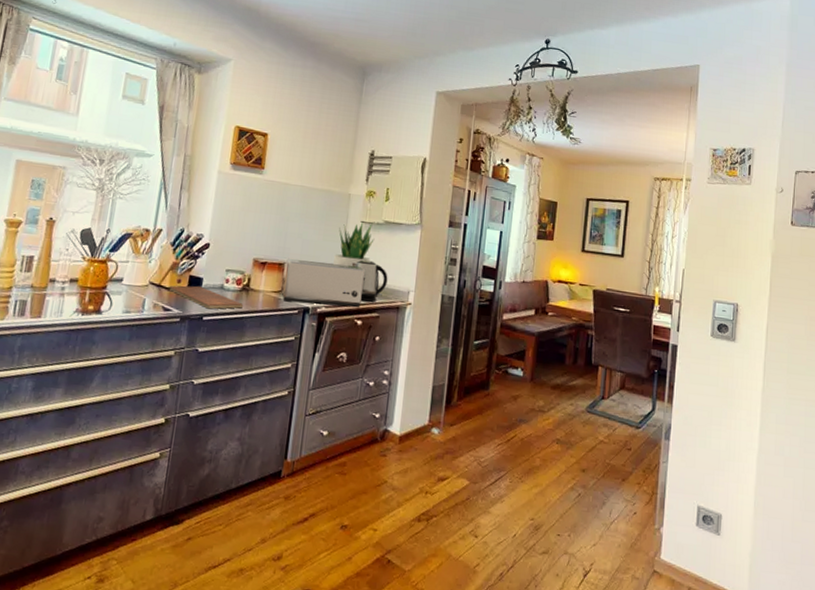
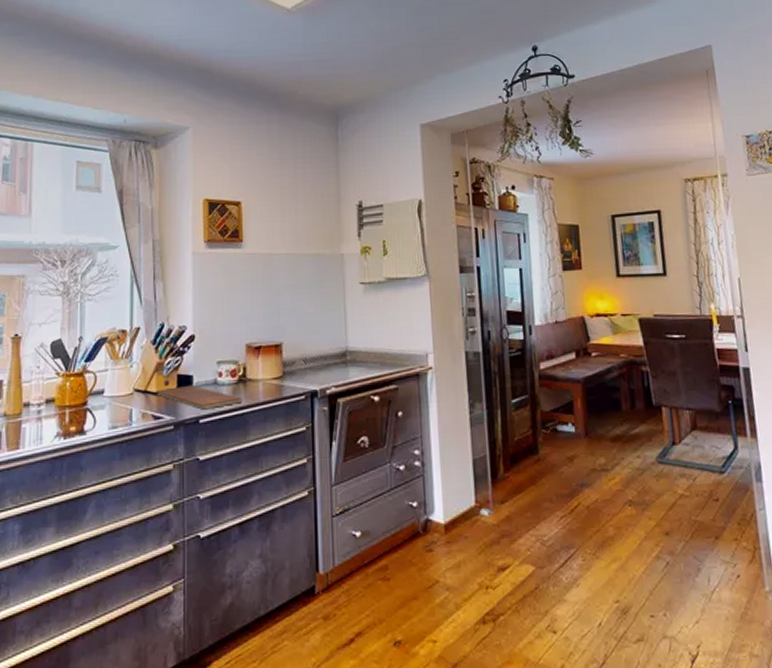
toaster: present [282,259,365,308] -> none [283,333,375,388]
planter: present [334,221,375,266] -> none [336,282,378,336]
kettle: present [351,259,388,303] -> none [357,325,401,375]

